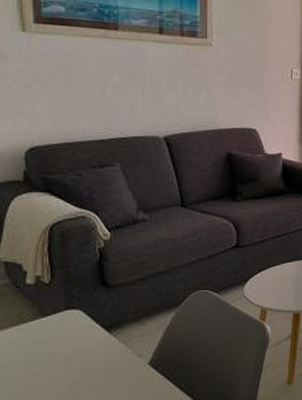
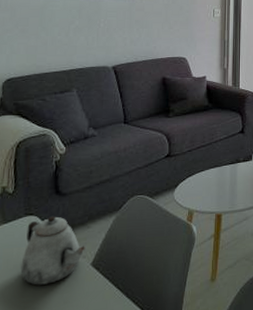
teapot: none [66,311,141,385] -> present [20,216,85,286]

